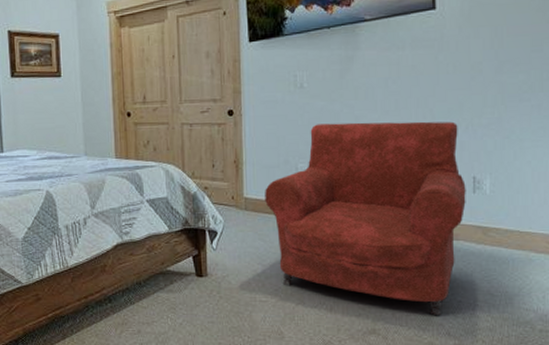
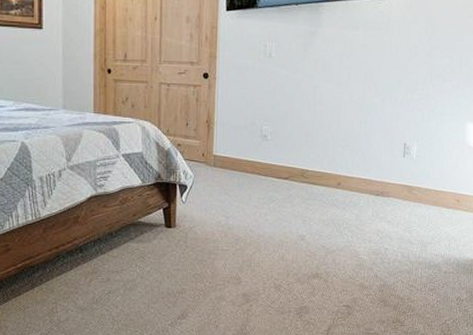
armchair: present [265,121,466,316] -> none [232,91,398,261]

